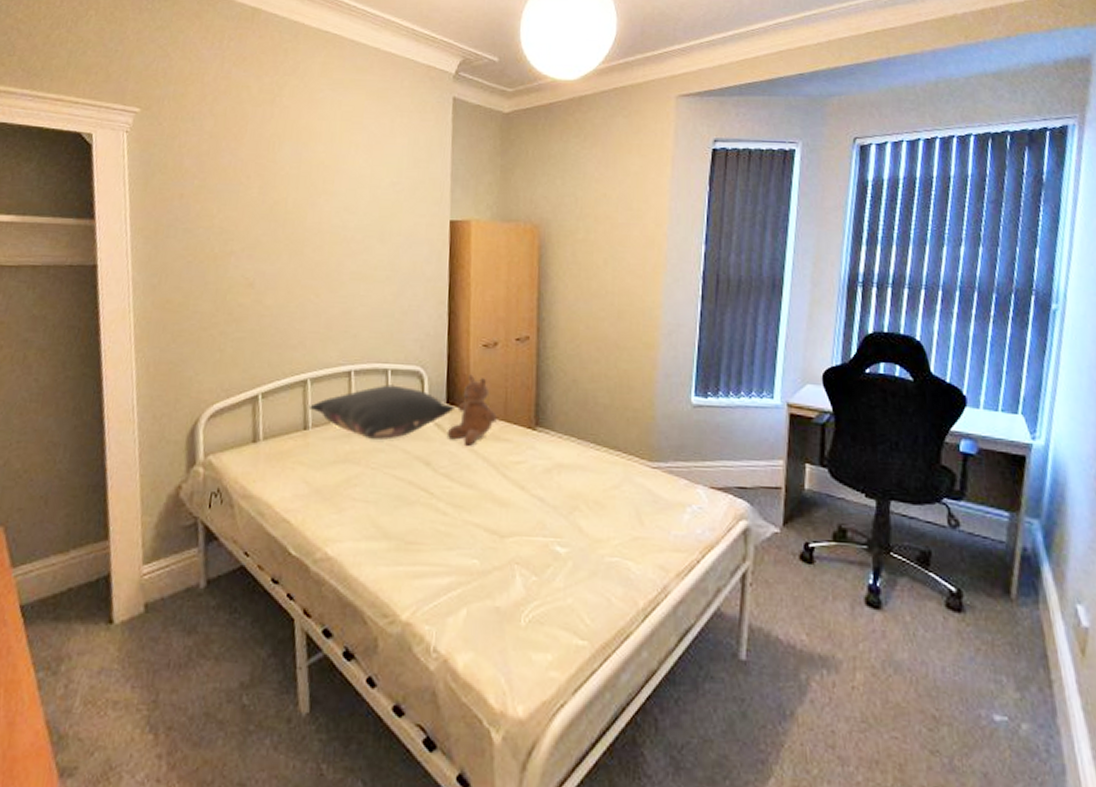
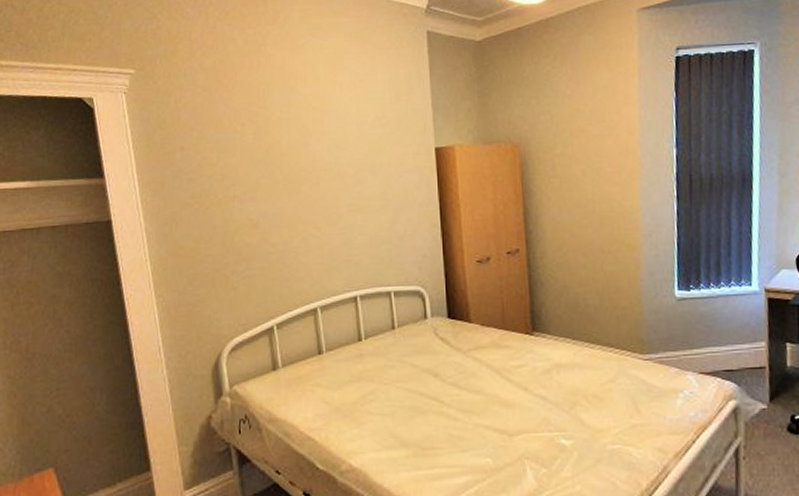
pillow: present [308,384,454,440] -> none [321,305,456,357]
teddy bear: present [446,374,498,446] -> none [451,289,497,355]

